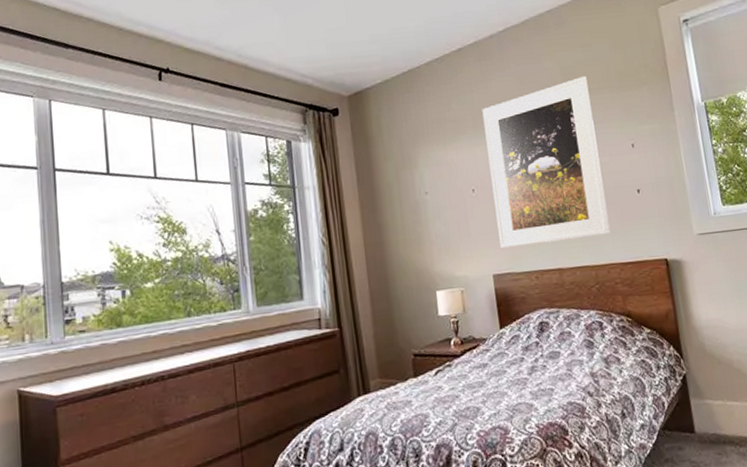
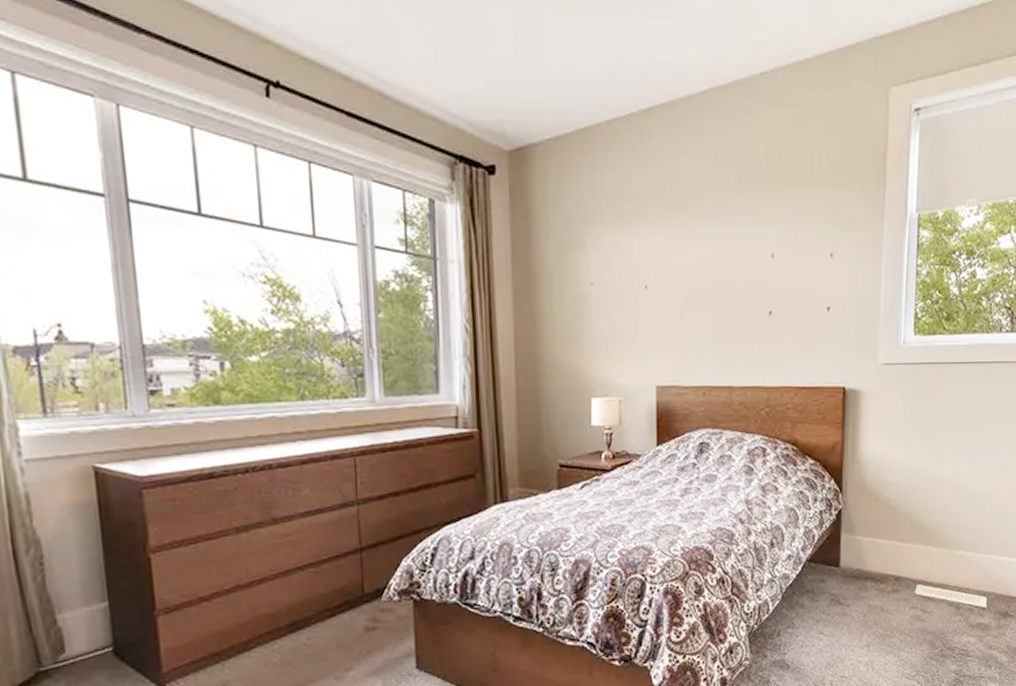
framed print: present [482,75,611,248] -> none [668,162,794,357]

